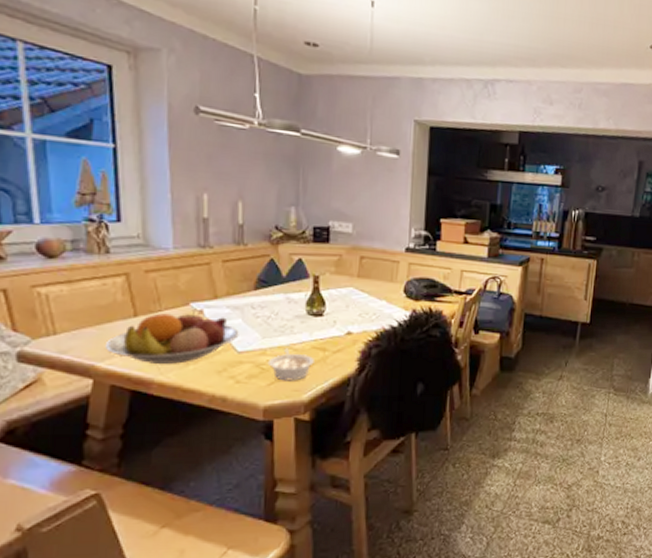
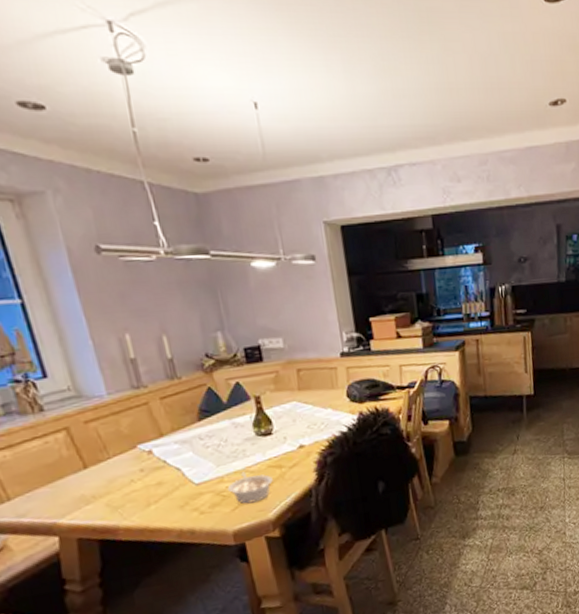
fruit bowl: present [106,310,239,365] -> none [63,451,193,511]

